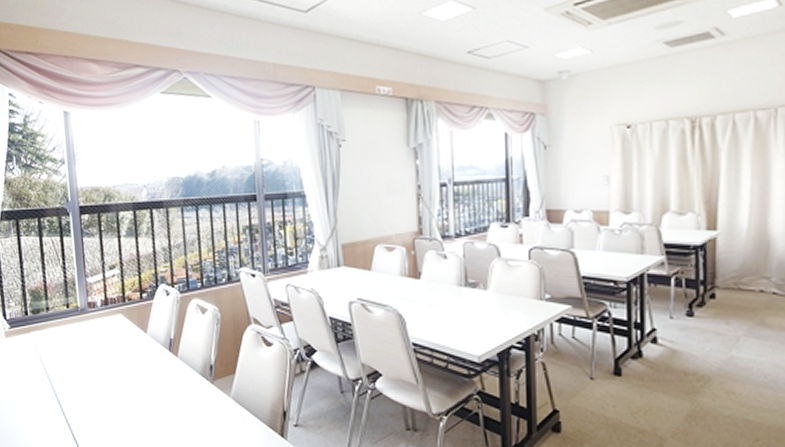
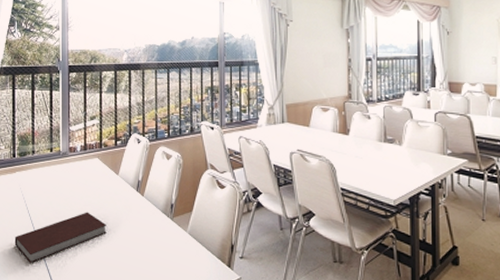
notebook: none [35,376,138,434] -> present [14,212,106,263]

